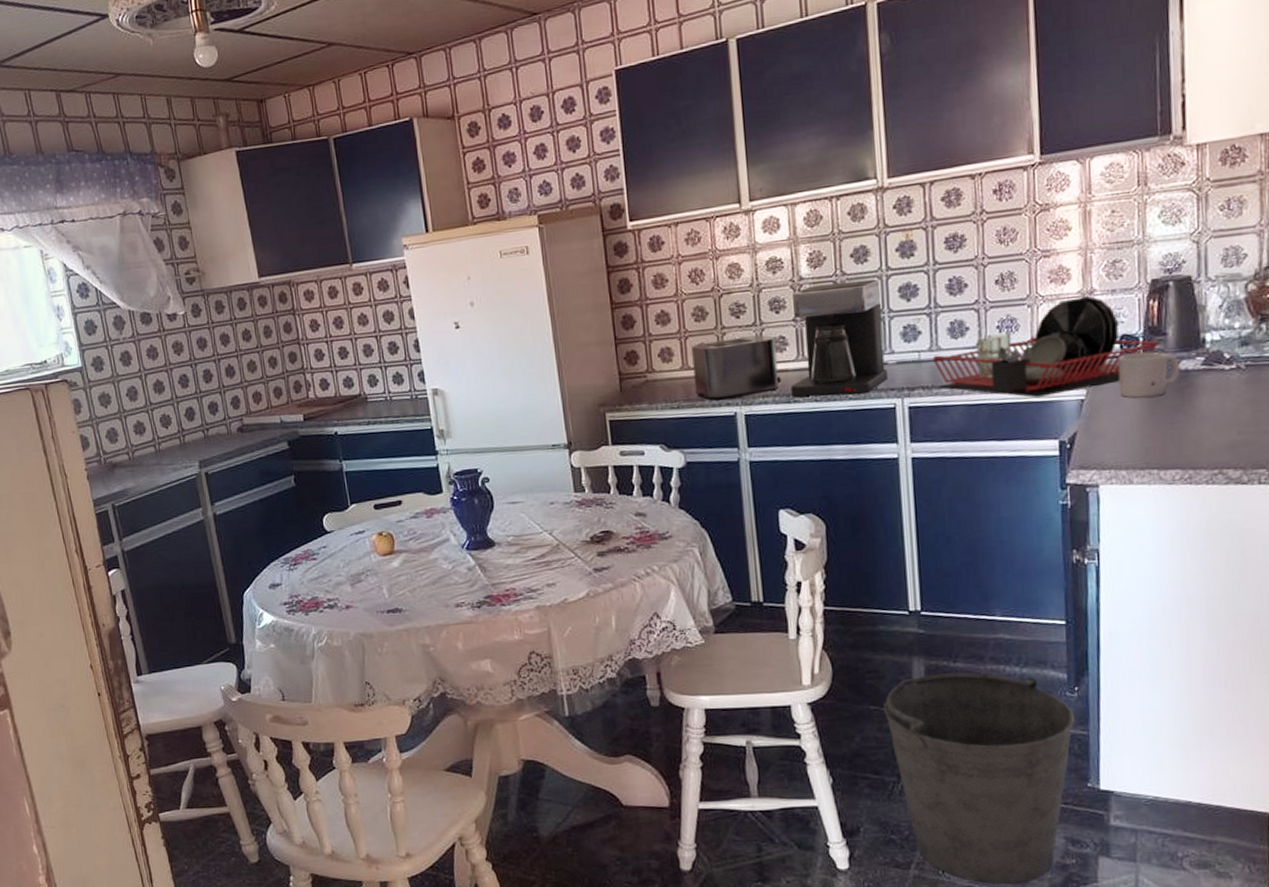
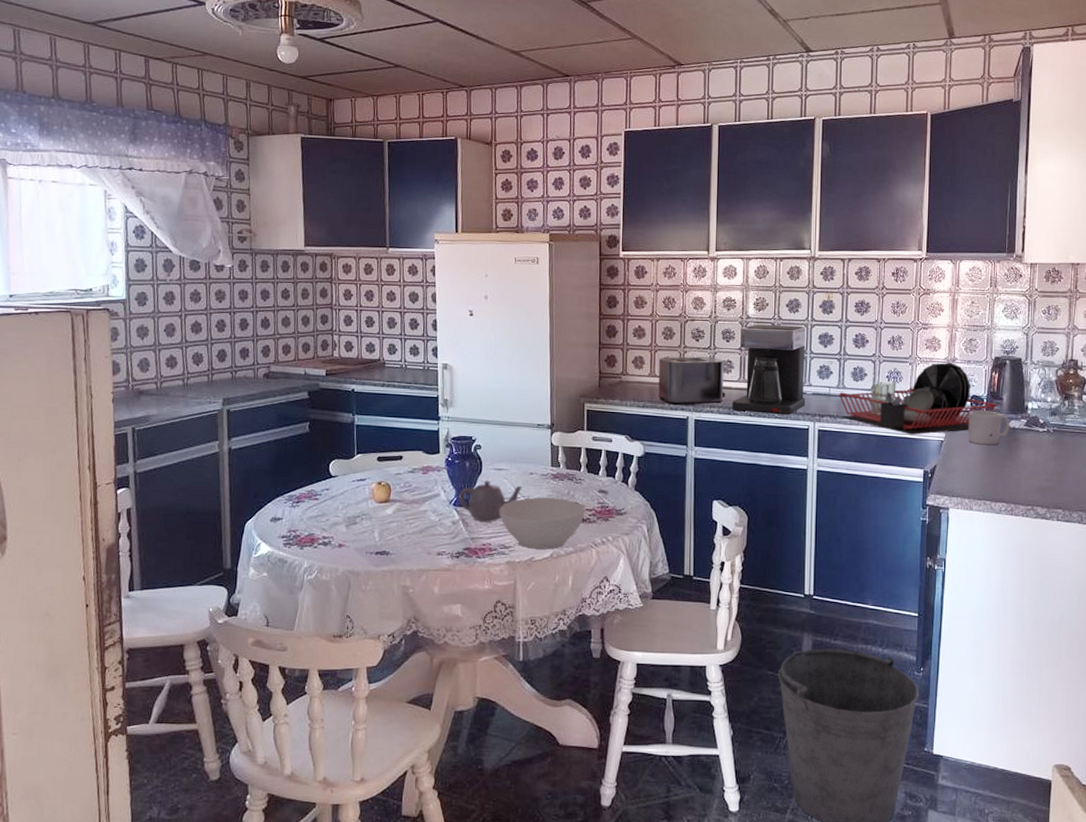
teapot: none [471,516,544,565] -> present [458,480,523,522]
bowl: none [520,528,621,590] -> present [500,497,585,549]

